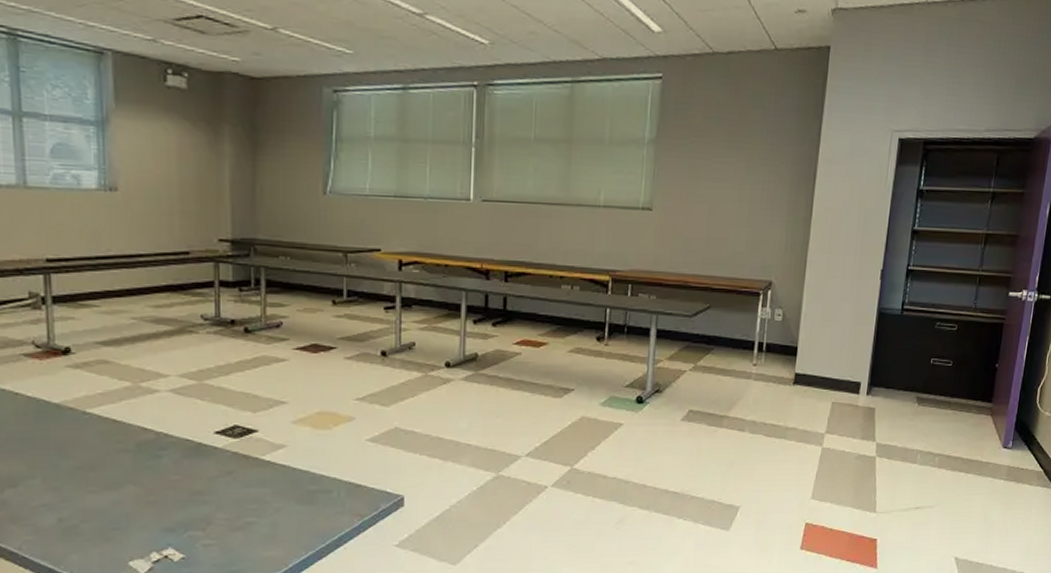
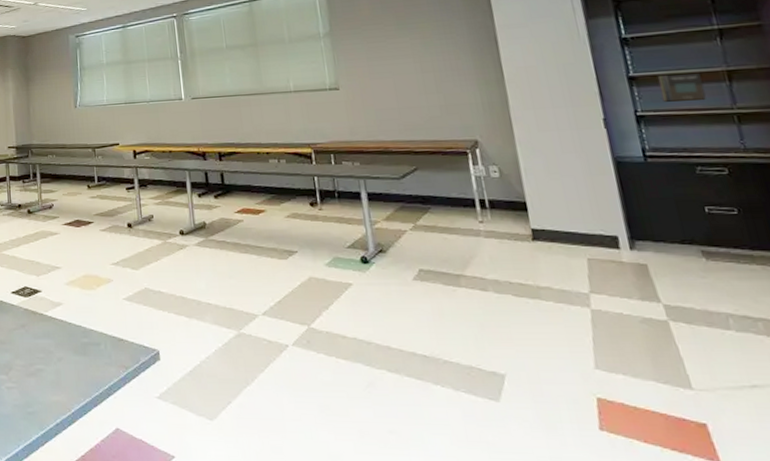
books: none [931,230,966,261] -> present [658,72,706,102]

